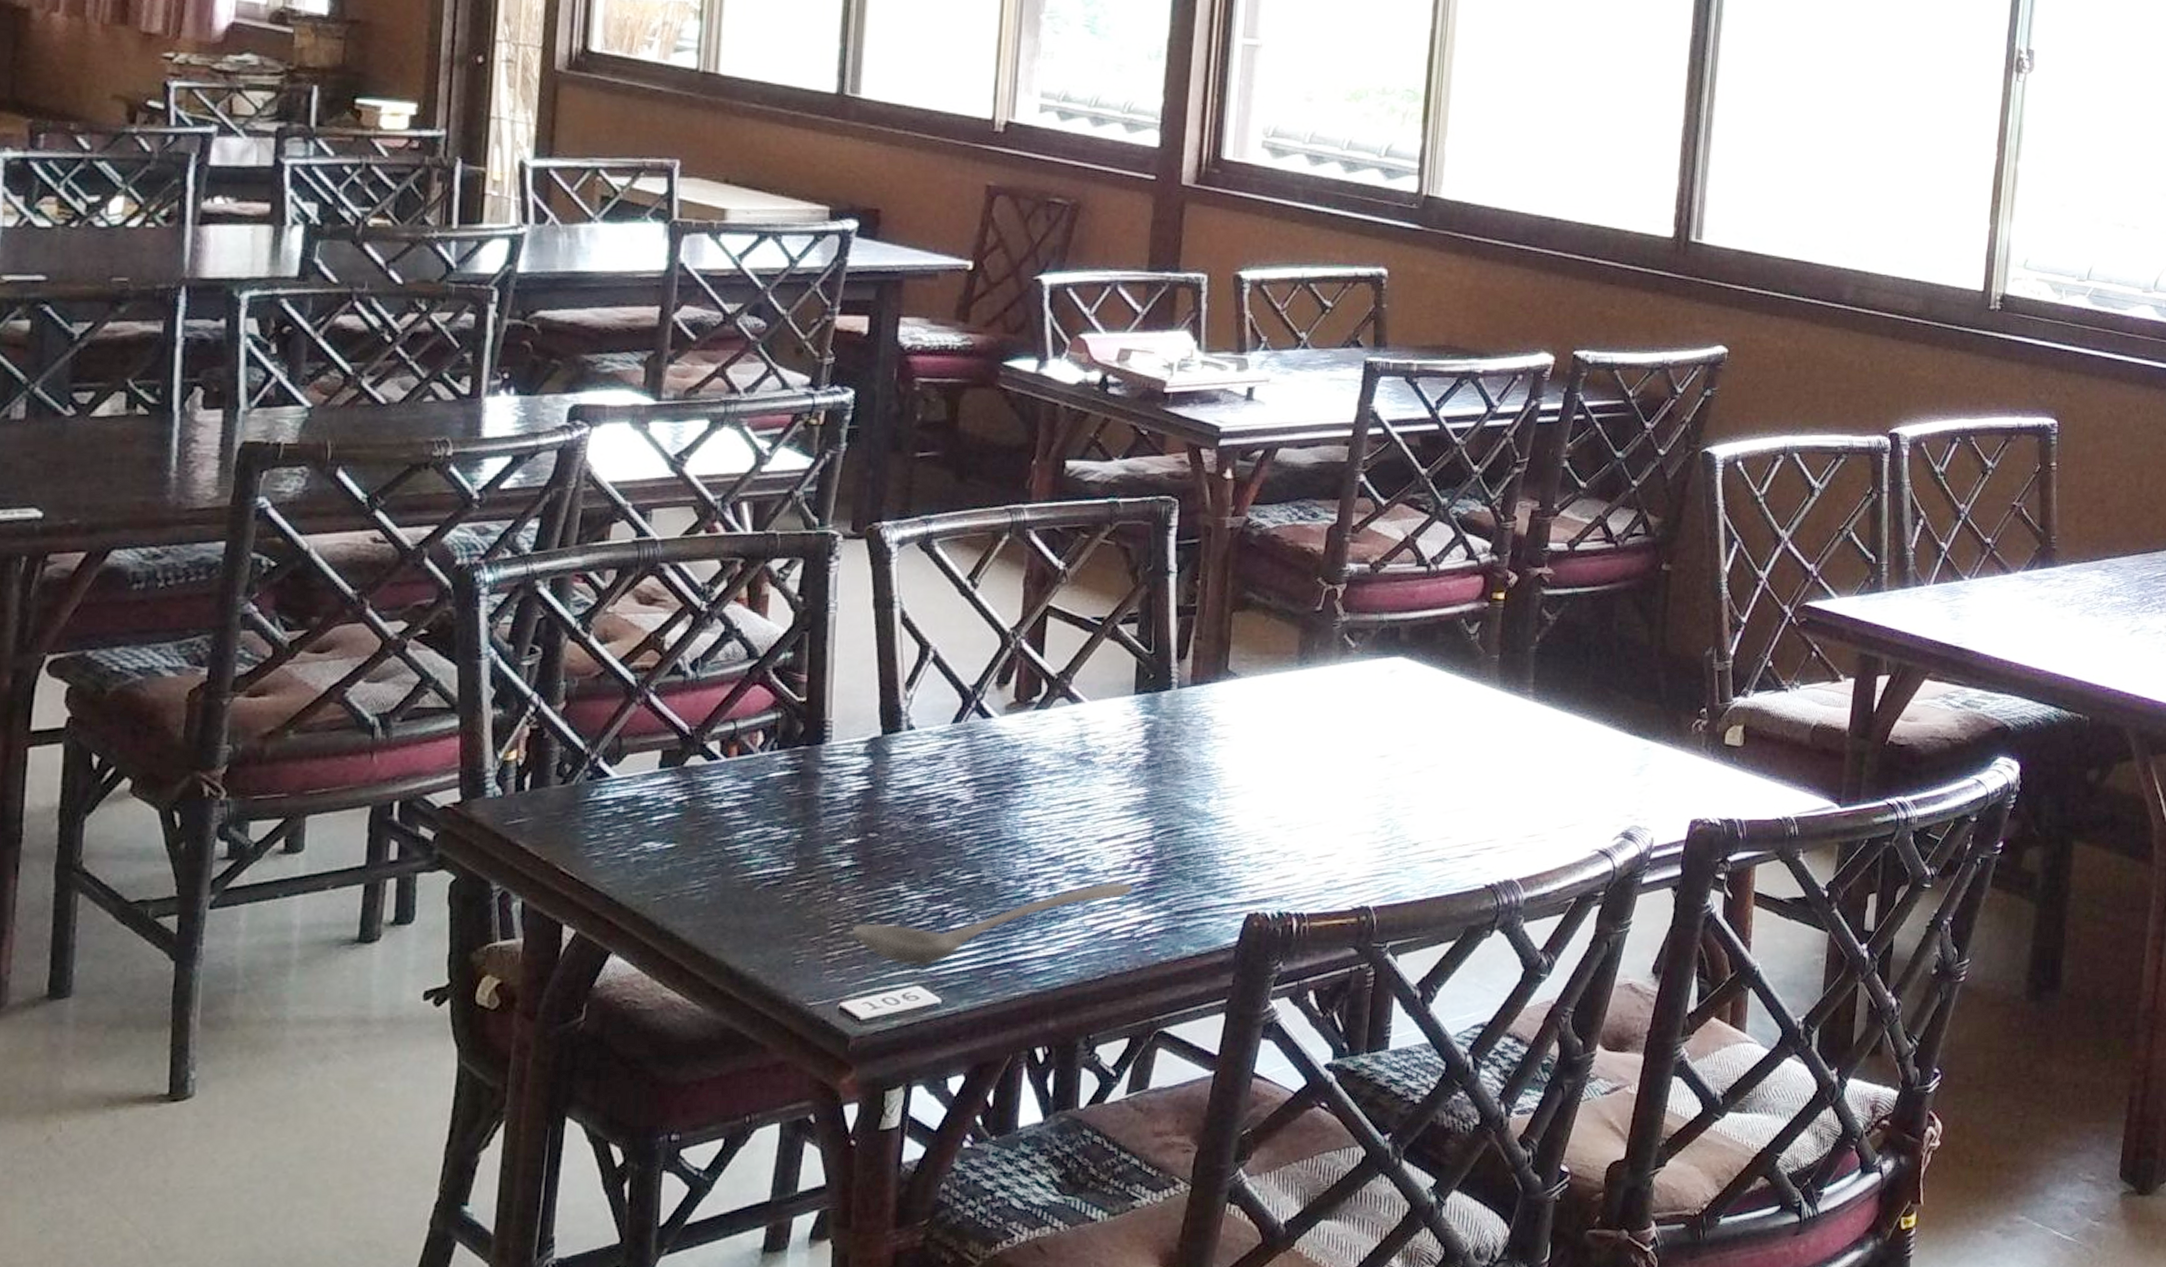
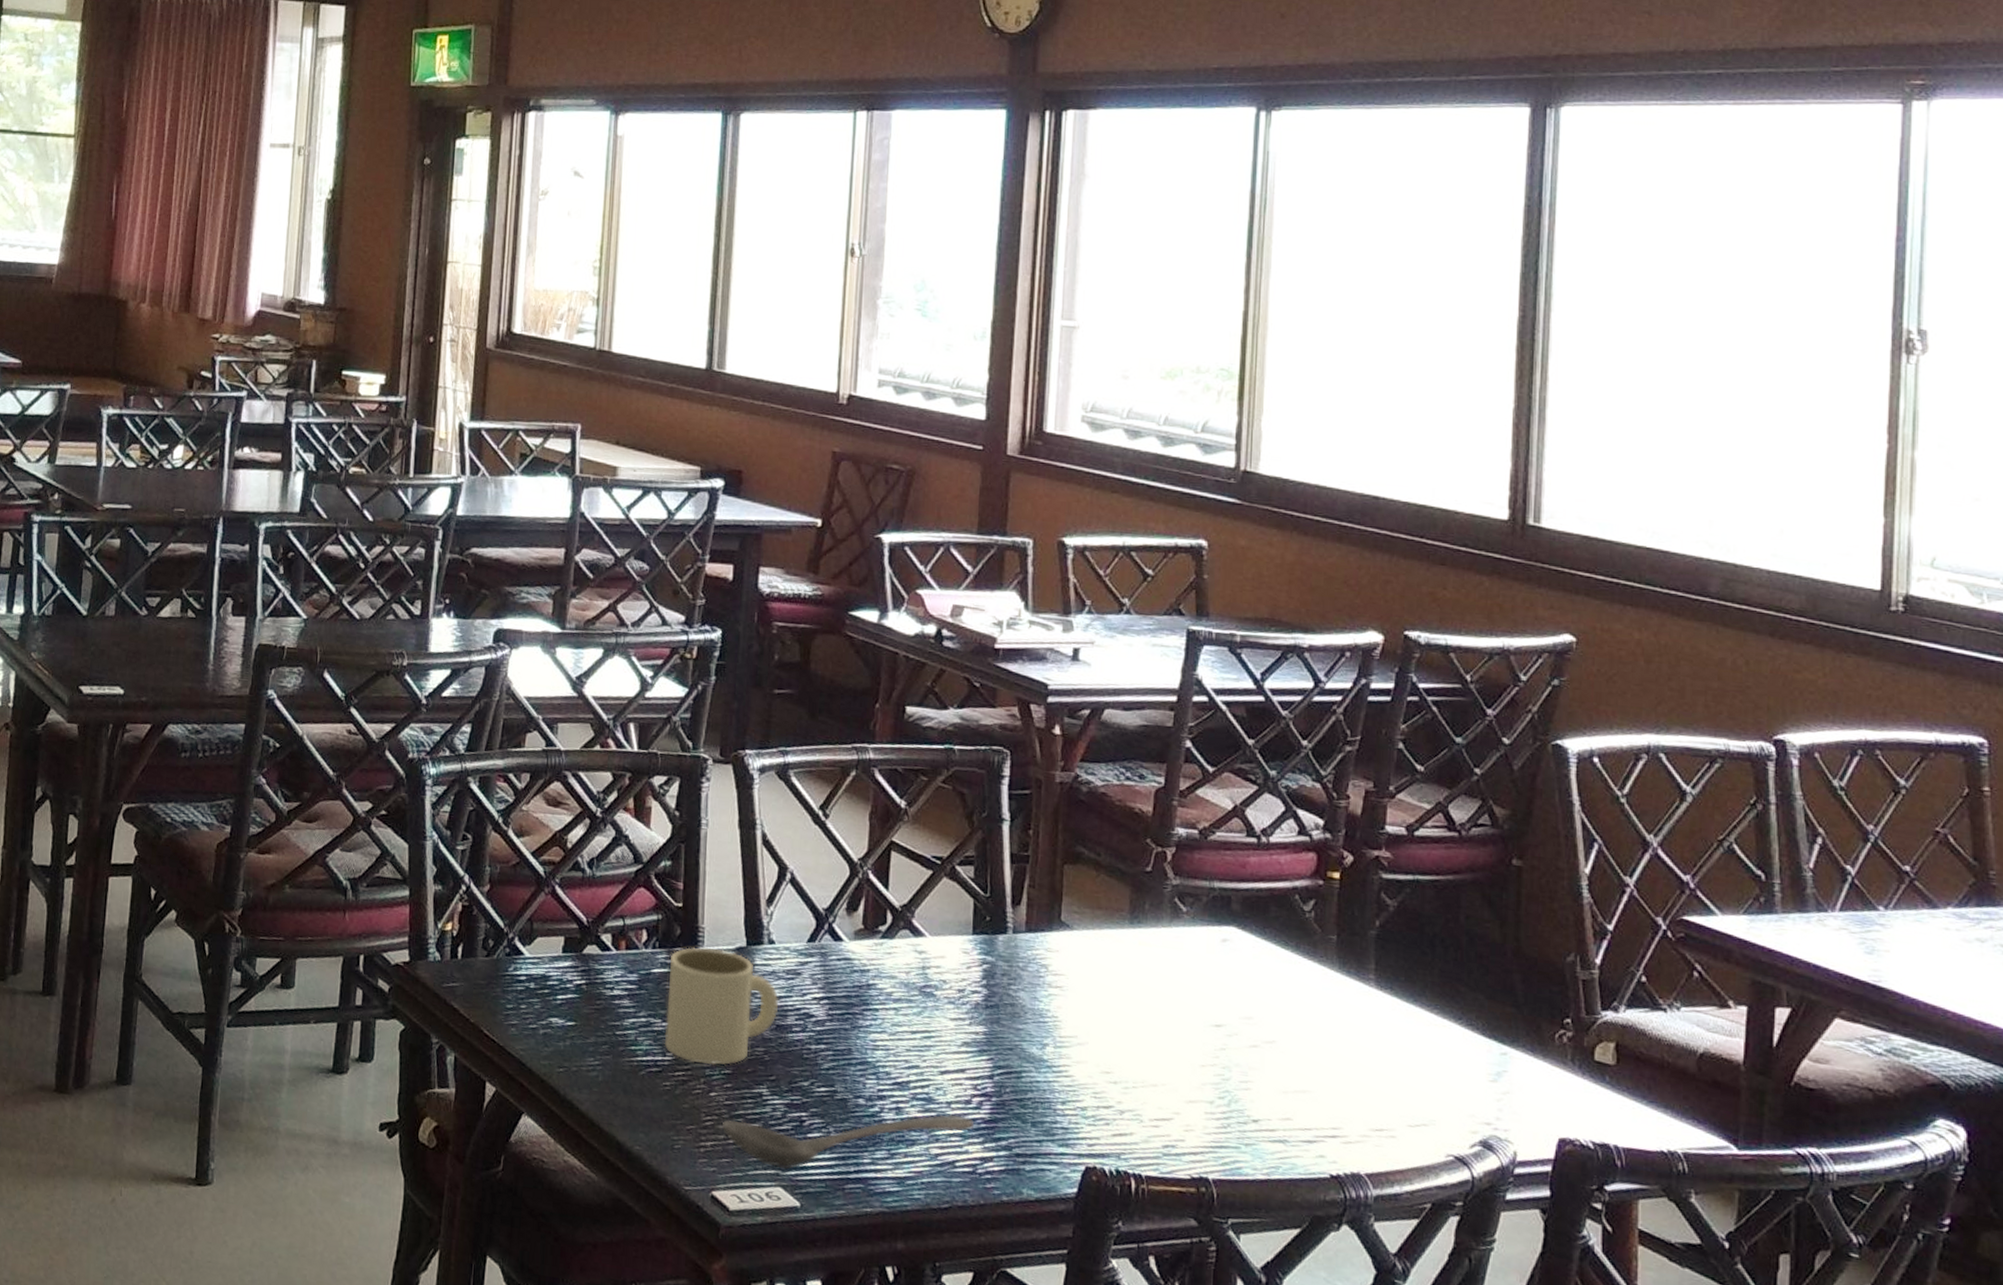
mug: none [783,742,920,869] -> present [664,947,779,1066]

